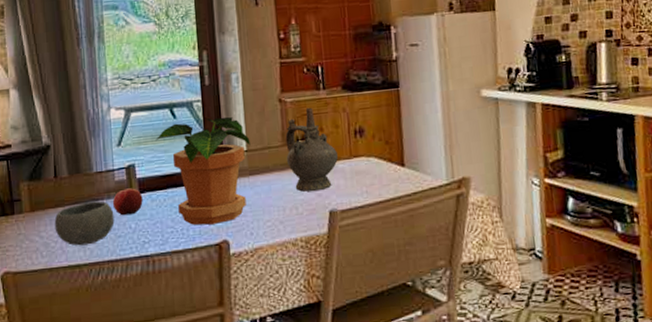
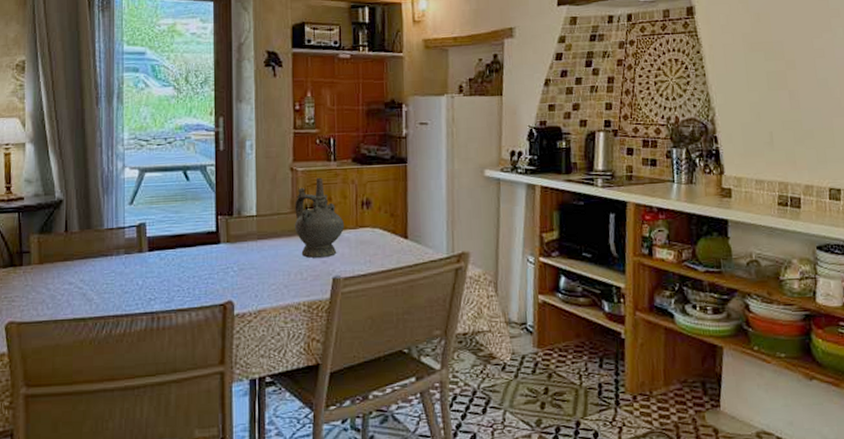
bowl: present [54,201,115,246] -> none [62,257,122,300]
apple: present [112,188,143,216] -> none [121,246,151,273]
potted plant: present [156,117,251,225] -> none [168,182,260,285]

